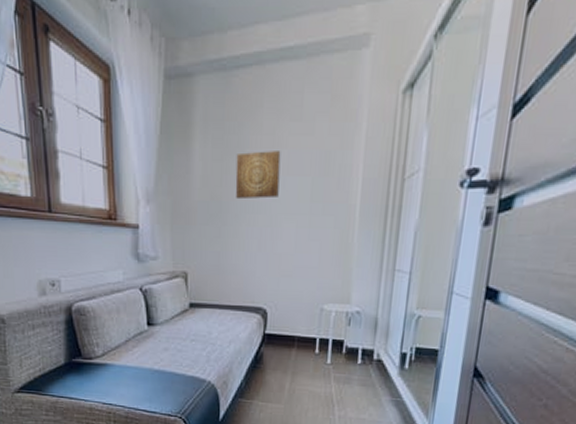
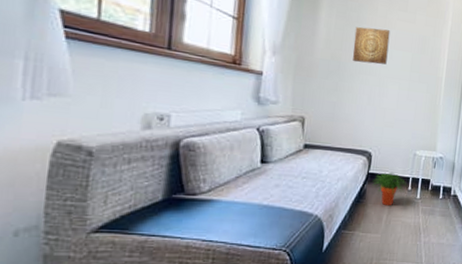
potted plant: none [270,332,313,373] -> present [372,172,407,206]

